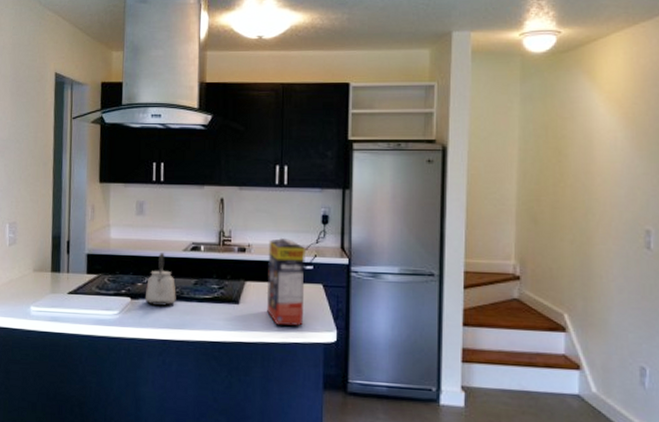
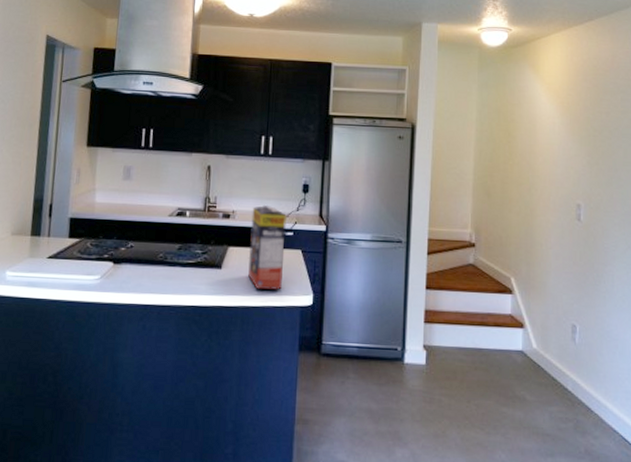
kettle: present [144,253,176,306] -> none [127,218,160,271]

